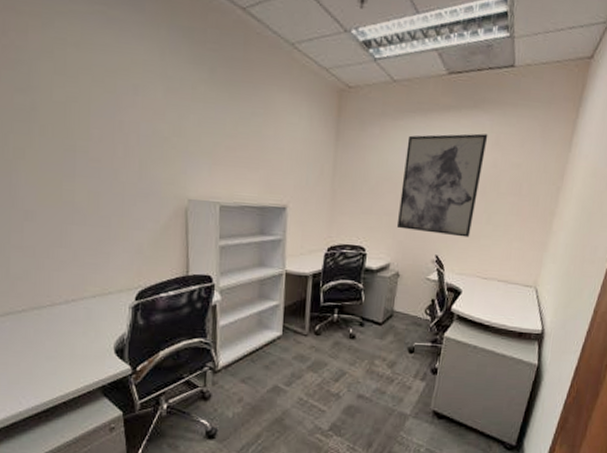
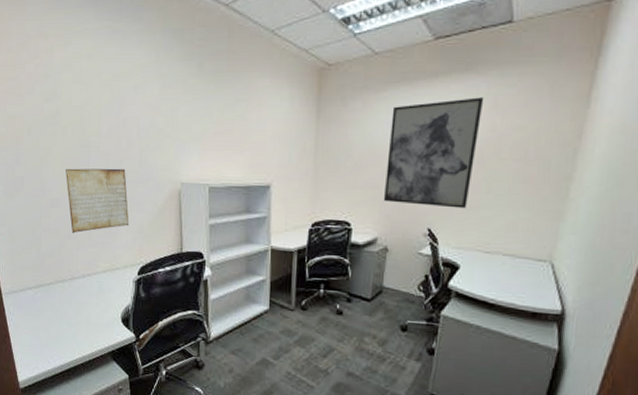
periodic table: none [44,175,126,252] -> present [65,168,129,234]

